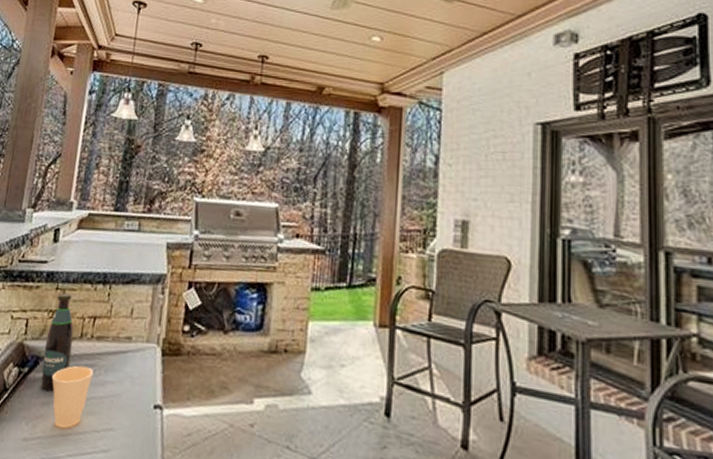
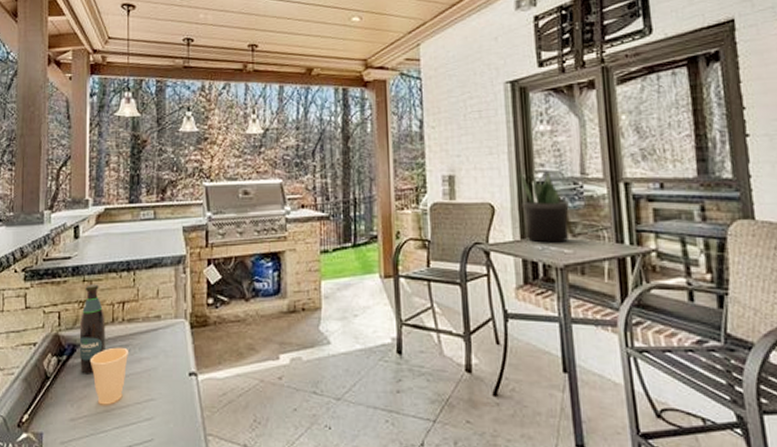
planter: none [542,225,598,313] -> present [519,172,570,243]

